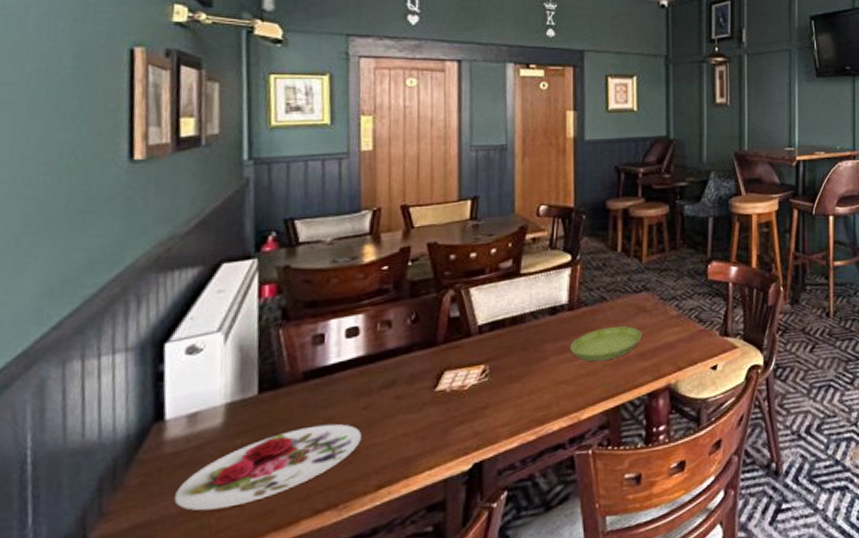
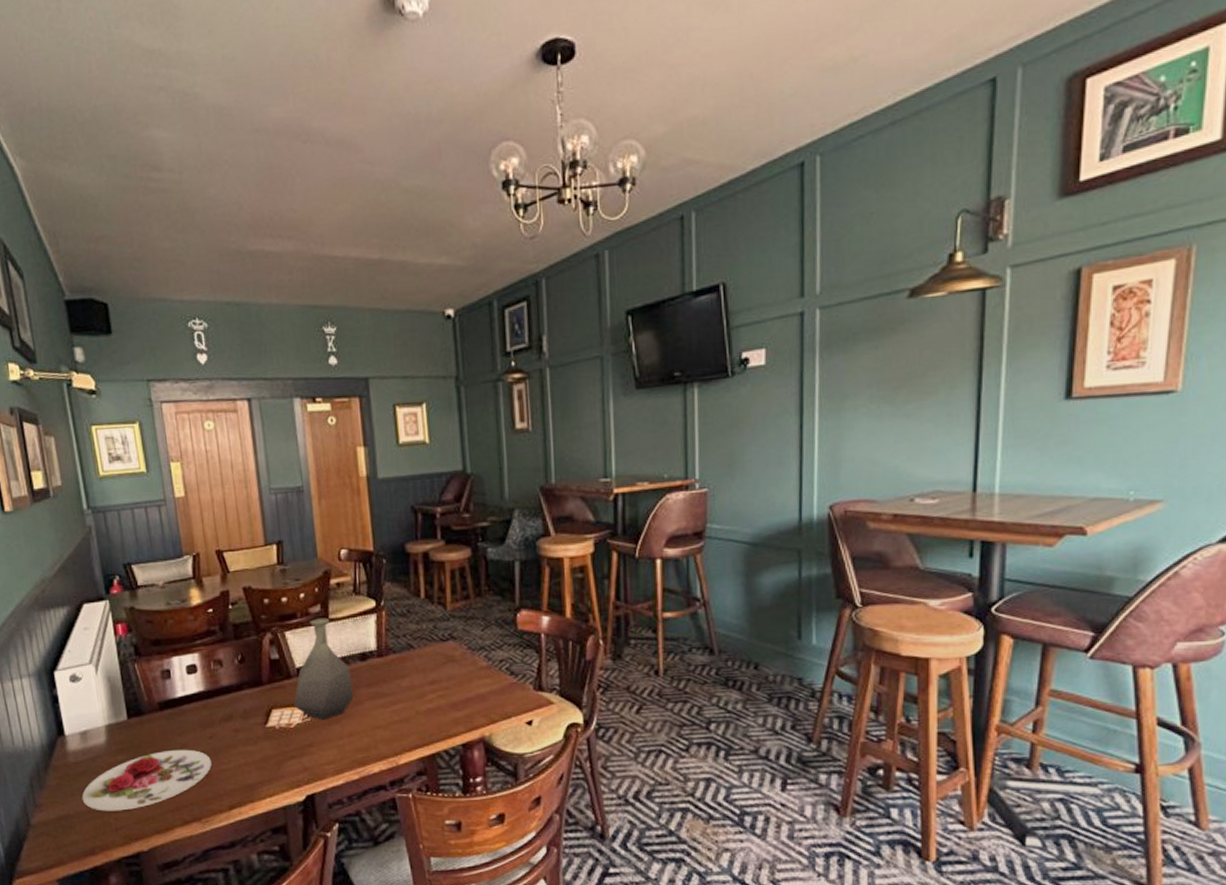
vase: none [470,272,538,379] -> present [293,618,353,720]
saucer: present [570,326,643,362] -> none [382,675,453,709]

